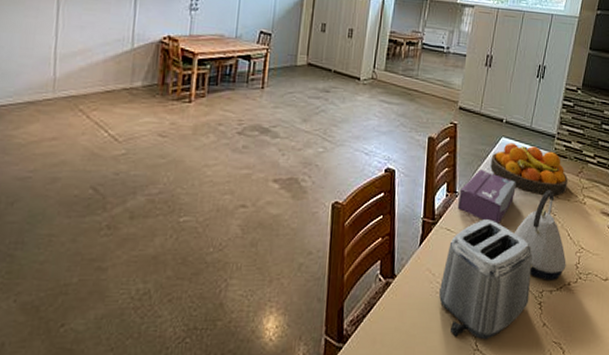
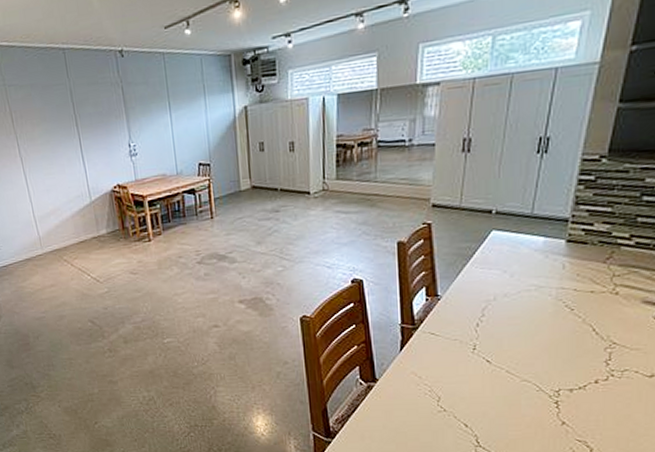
toaster: present [439,219,533,340] -> none [429,320,543,437]
tissue box: present [457,169,516,225] -> none [440,269,515,325]
fruit bowl: present [490,142,568,196] -> none [479,235,589,289]
kettle: present [514,189,566,280] -> none [516,282,591,379]

